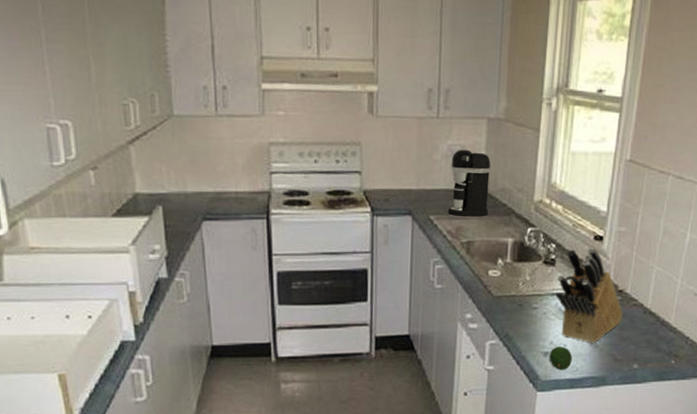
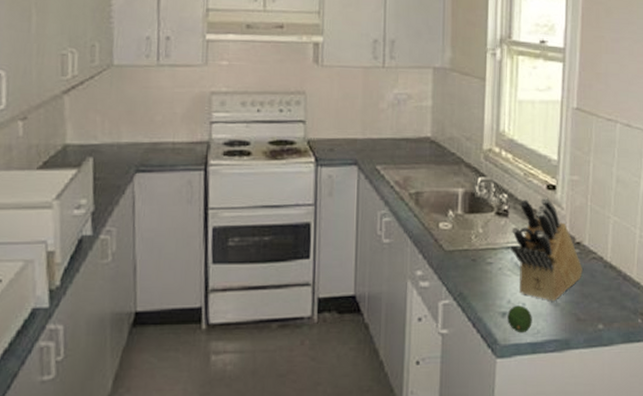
coffee maker: present [447,149,491,216] -> none [395,98,438,166]

